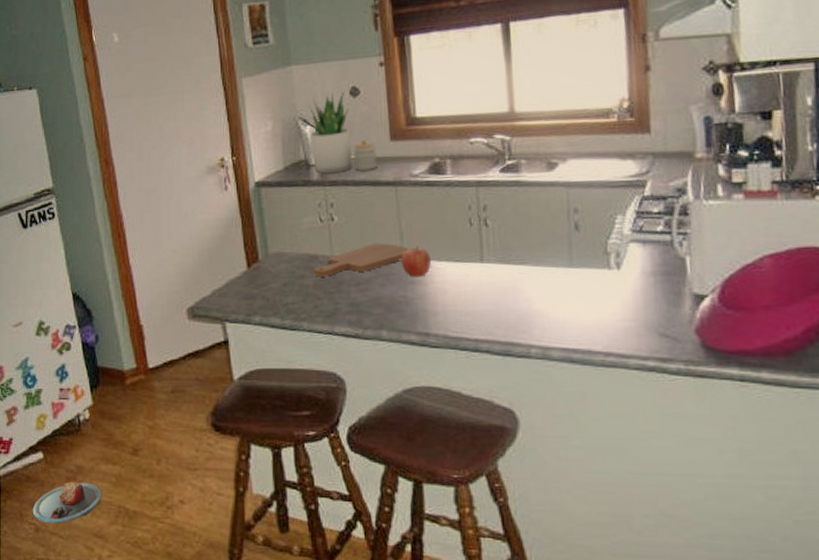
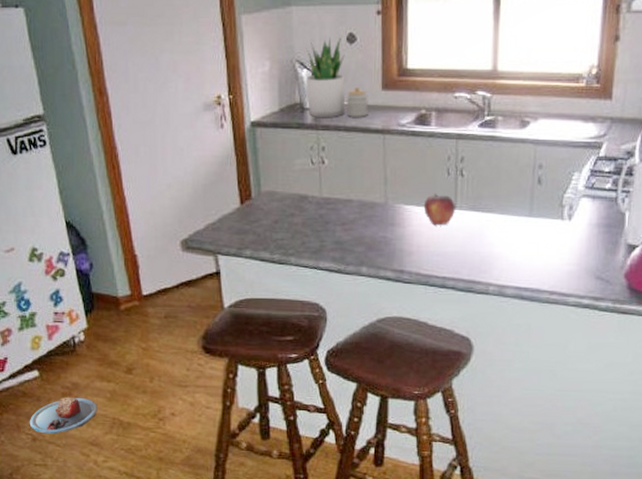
cutting board: present [314,243,409,277] -> none [303,186,392,216]
fruit: present [401,245,432,277] -> none [384,191,411,220]
fruit: none [445,245,482,282] -> present [423,193,455,226]

